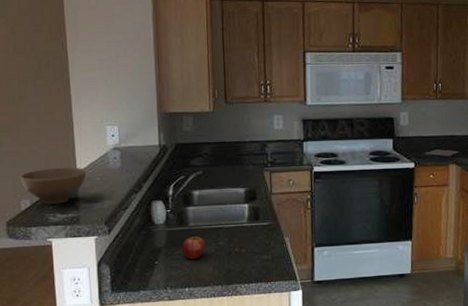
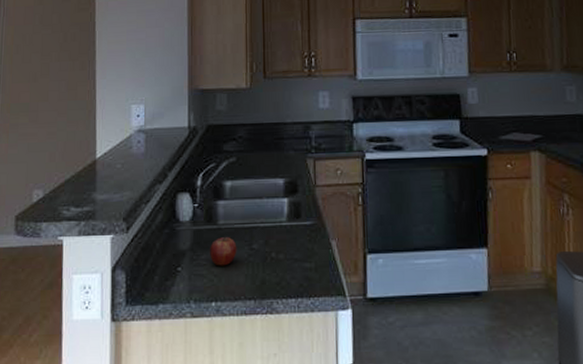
bowl: present [19,167,88,205] -> none [34,152,108,196]

